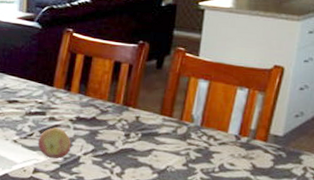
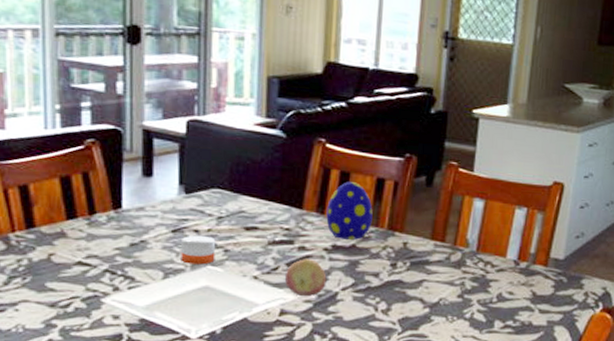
decorative egg: none [72,64,111,113] -> present [326,182,373,240]

